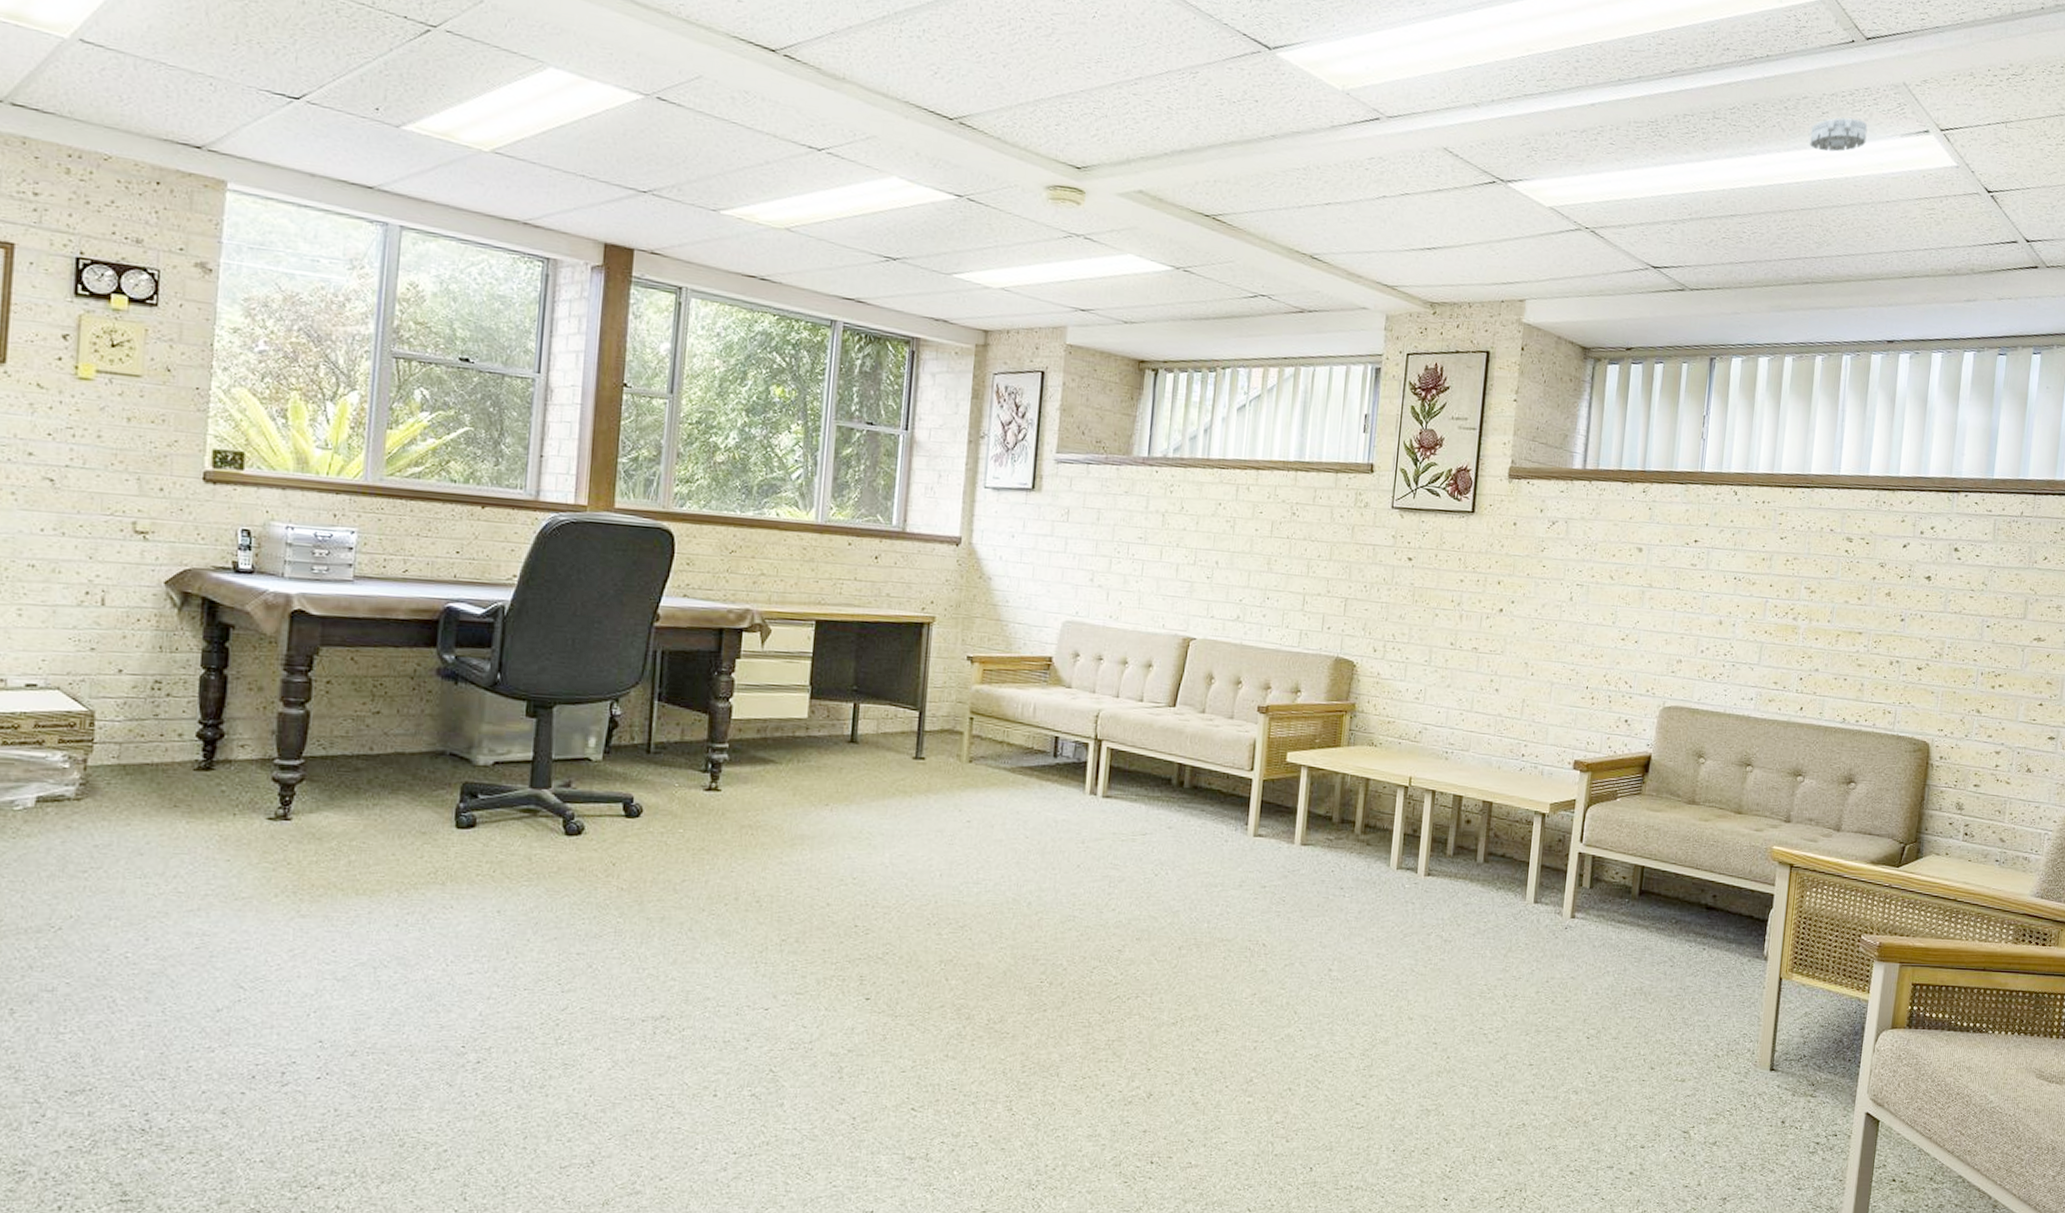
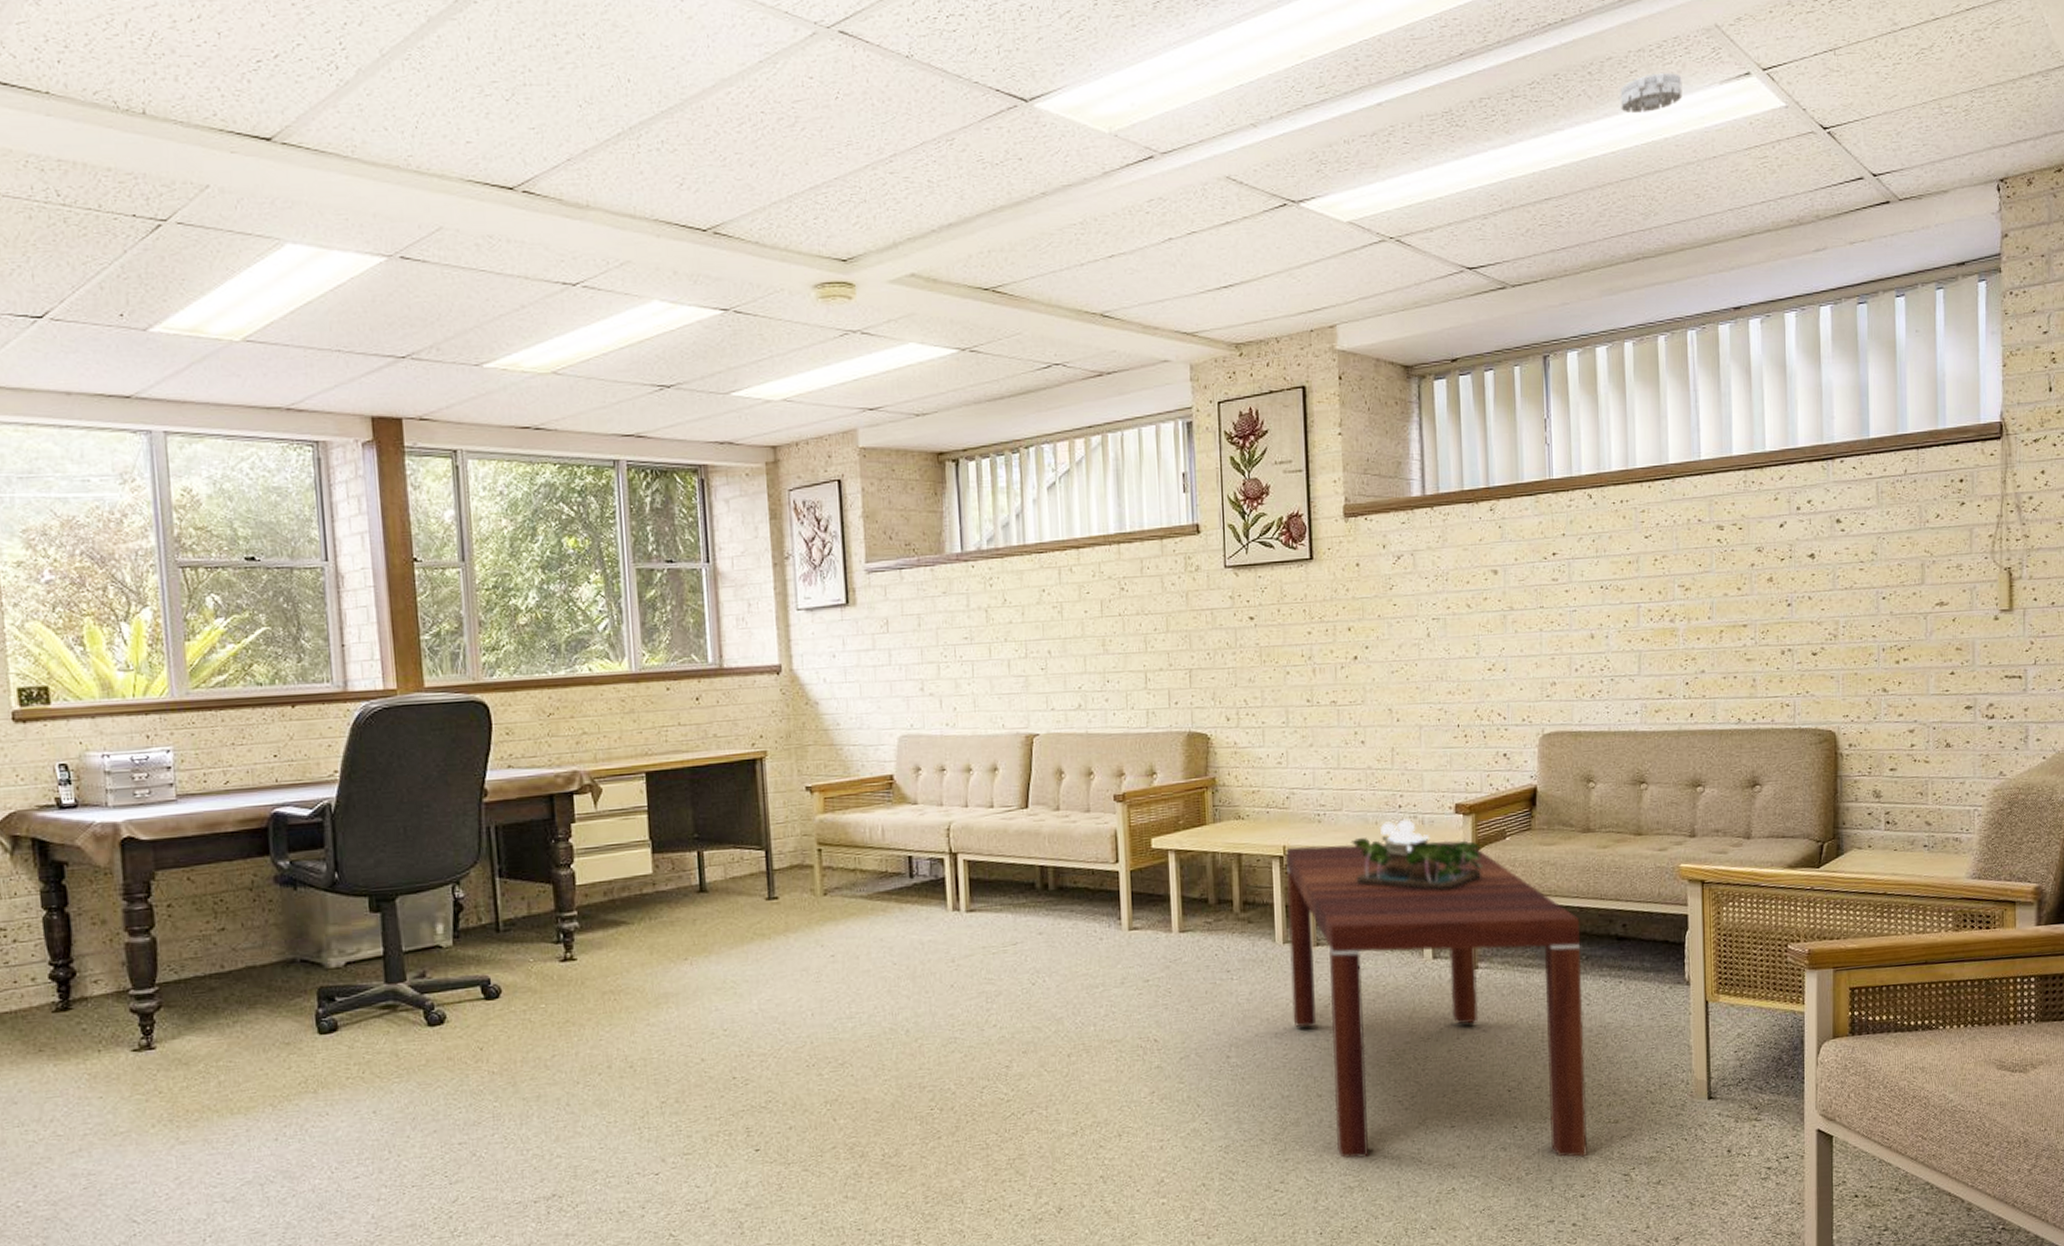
coffee table: none [1396,778,1674,1110] -> present [1285,840,1587,1159]
potted plant: none [1472,767,1593,841] -> present [1350,819,1483,891]

